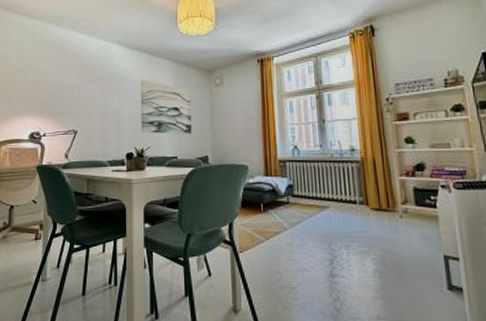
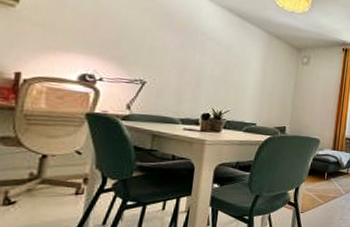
wall art: present [140,80,192,135] -> none [221,42,278,105]

